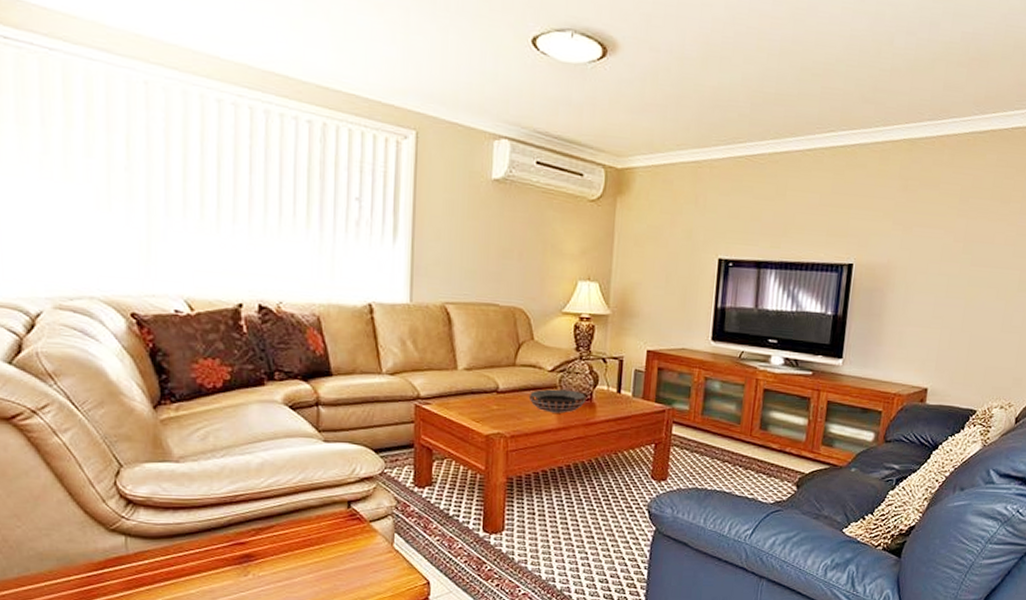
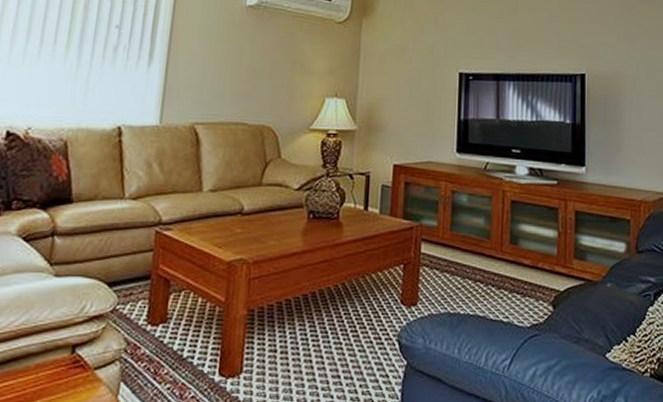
decorative bowl: present [528,389,586,413] -> none [274,209,333,235]

